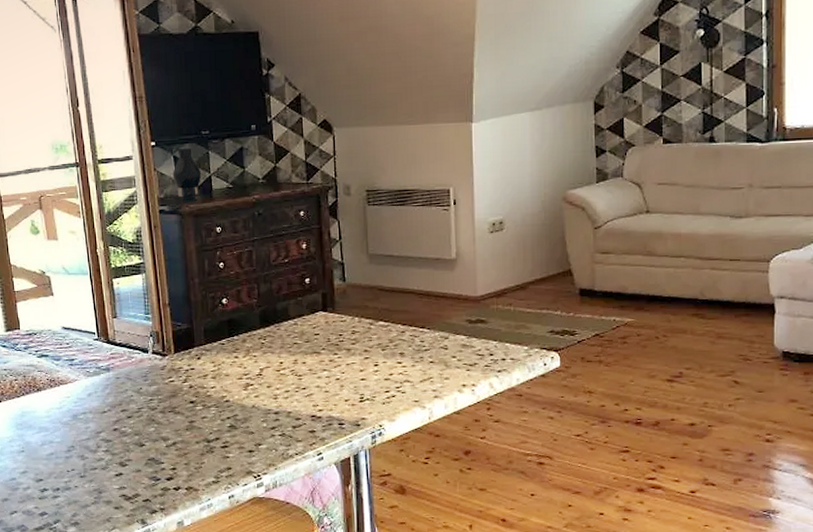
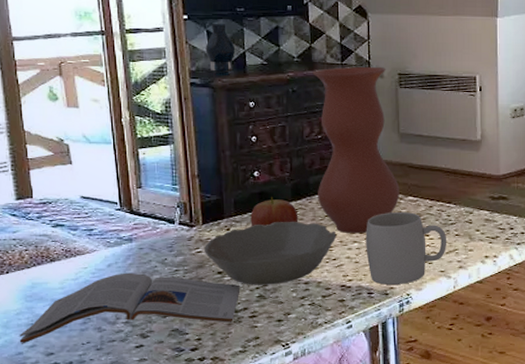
magazine: none [12,401,212,470] -> present [19,272,241,344]
bowl: none [177,349,306,415] -> present [204,221,337,285]
fruit: none [220,325,267,354] -> present [250,197,299,226]
vase: none [278,184,370,361] -> present [312,66,400,233]
mug: none [335,337,421,415] -> present [366,211,447,285]

